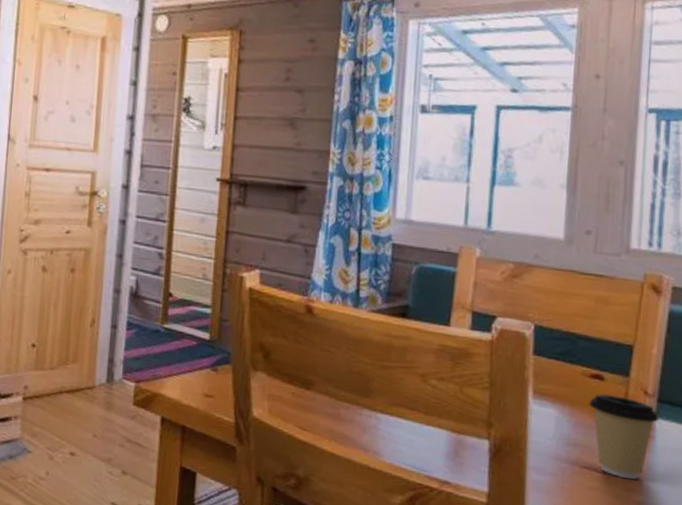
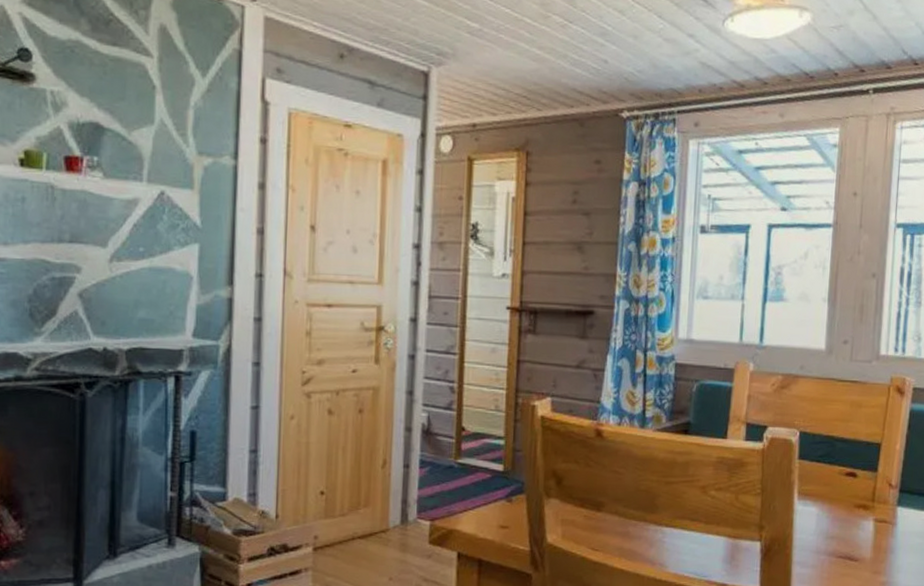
coffee cup: present [588,394,660,480] -> none [844,489,901,564]

